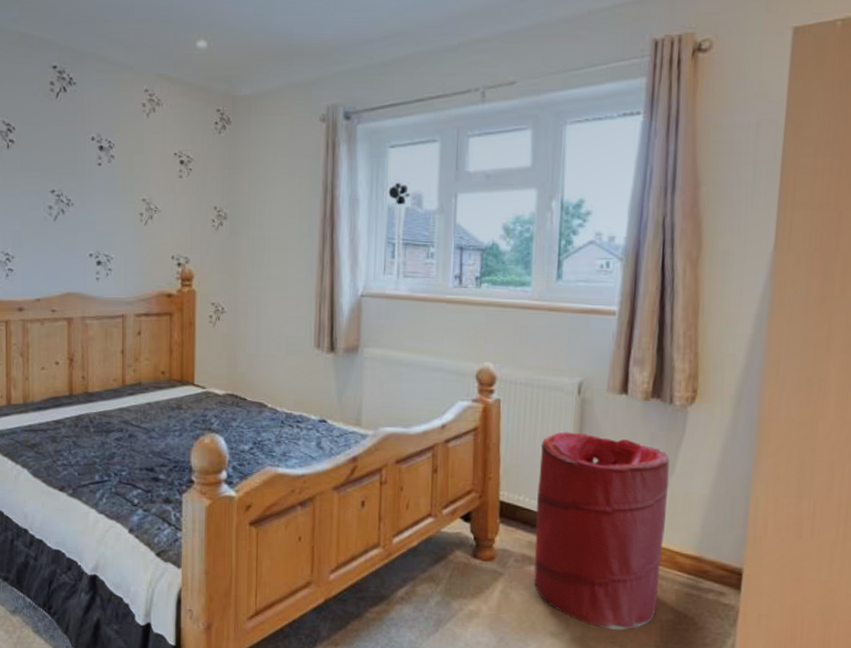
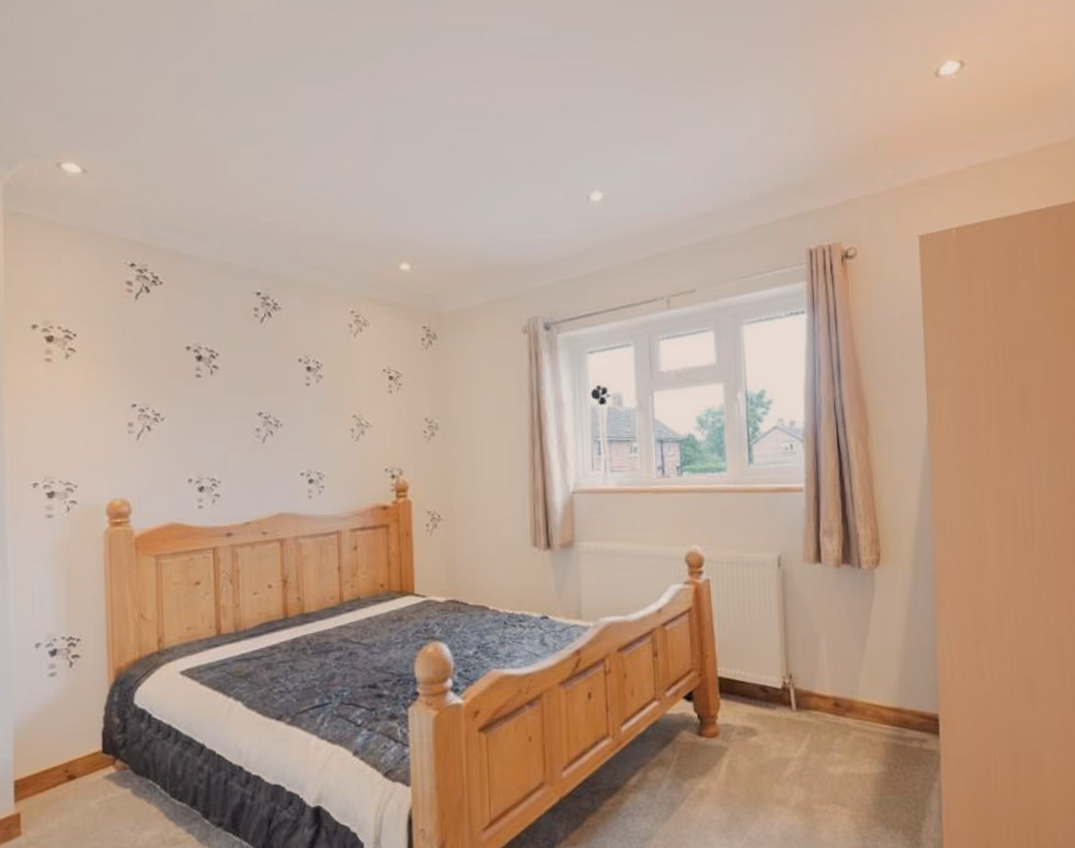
laundry hamper: present [534,431,670,630] -> none [750,603,869,790]

